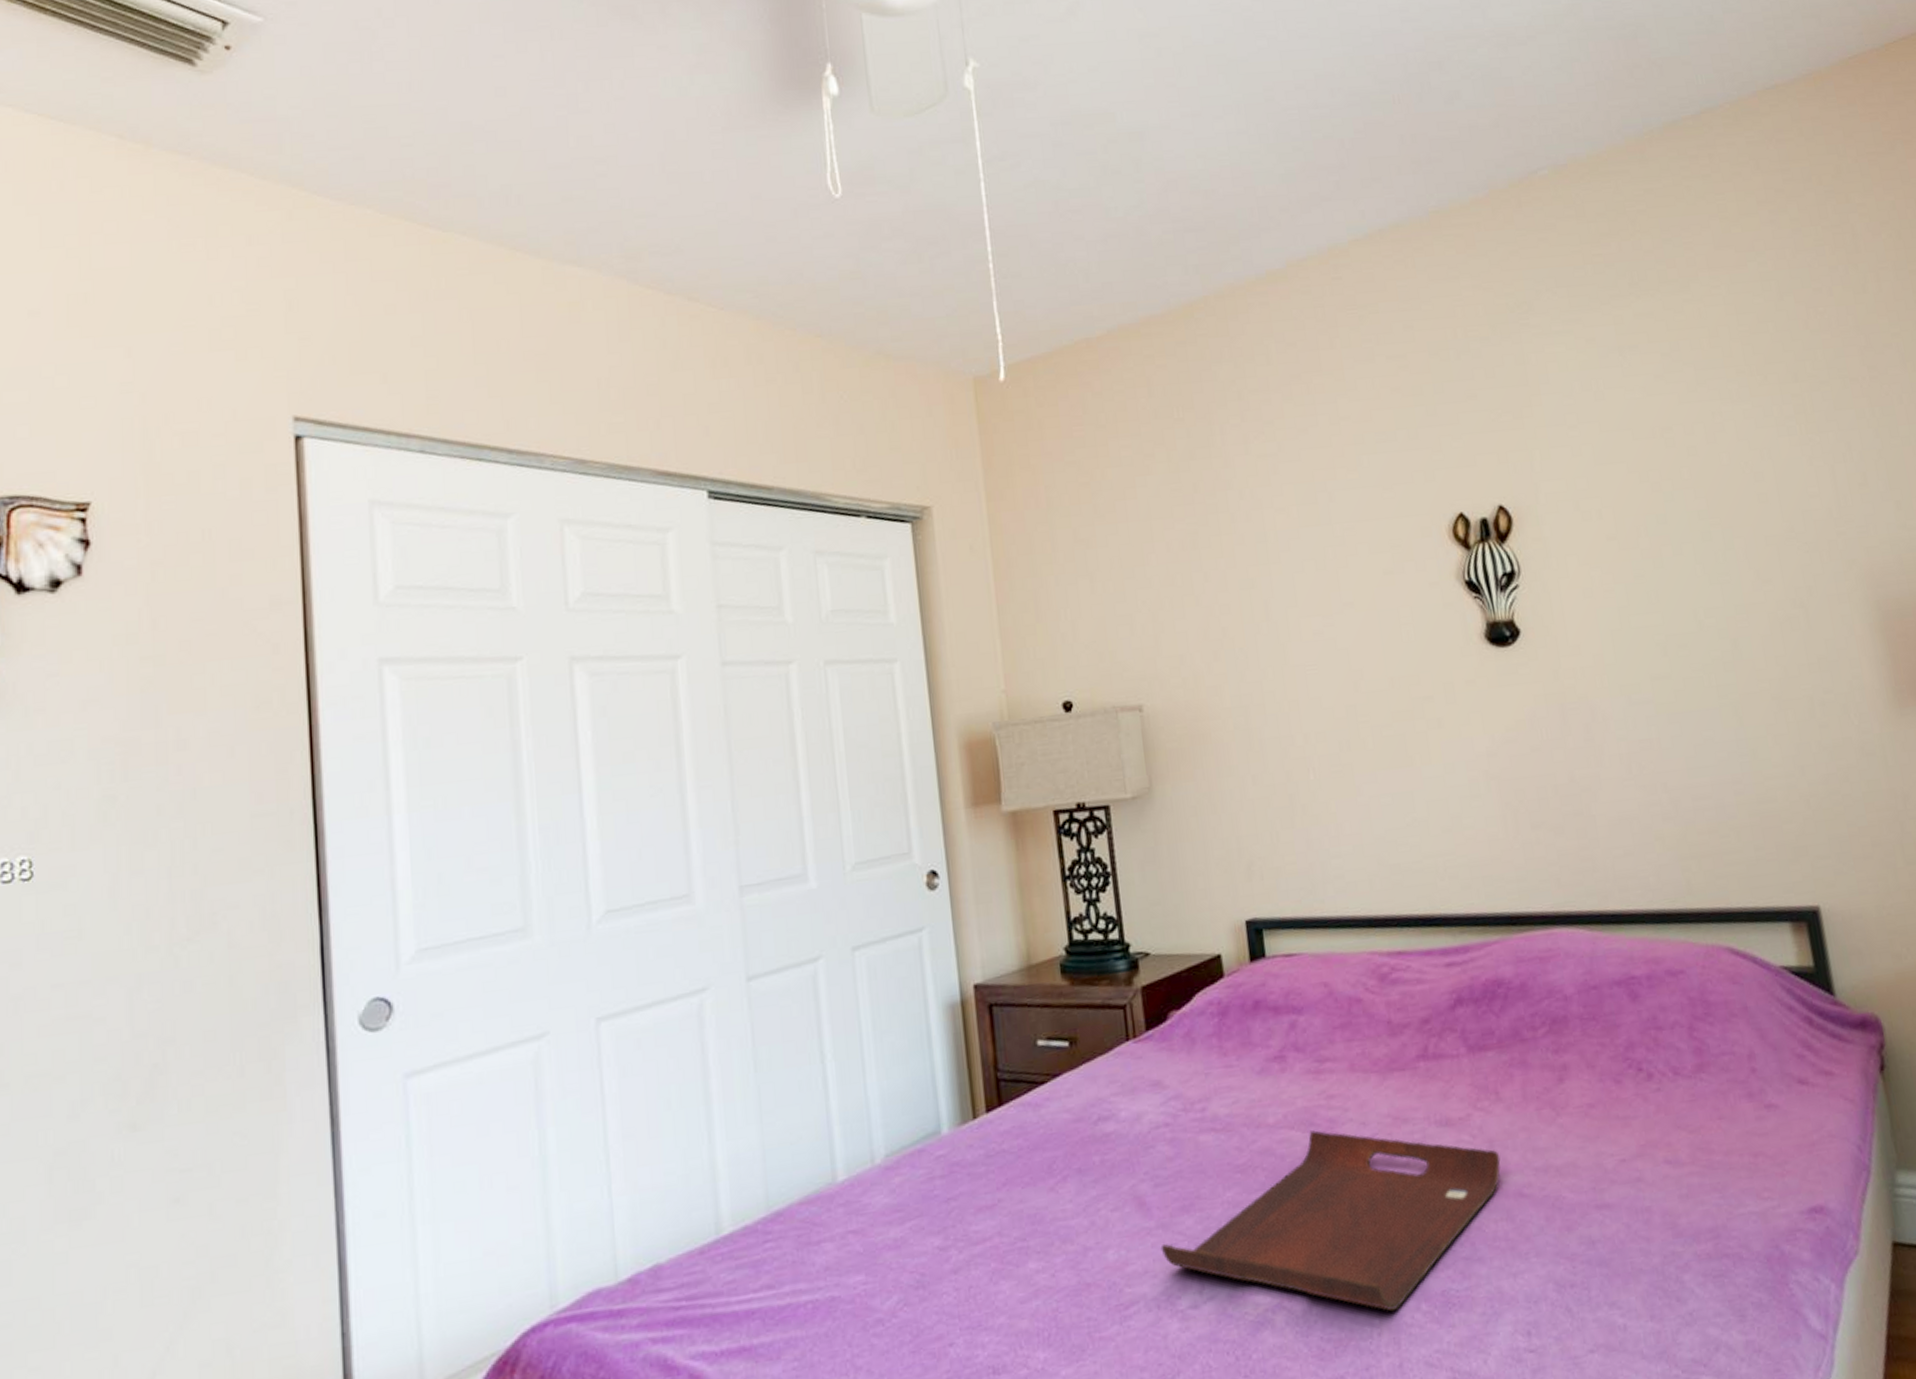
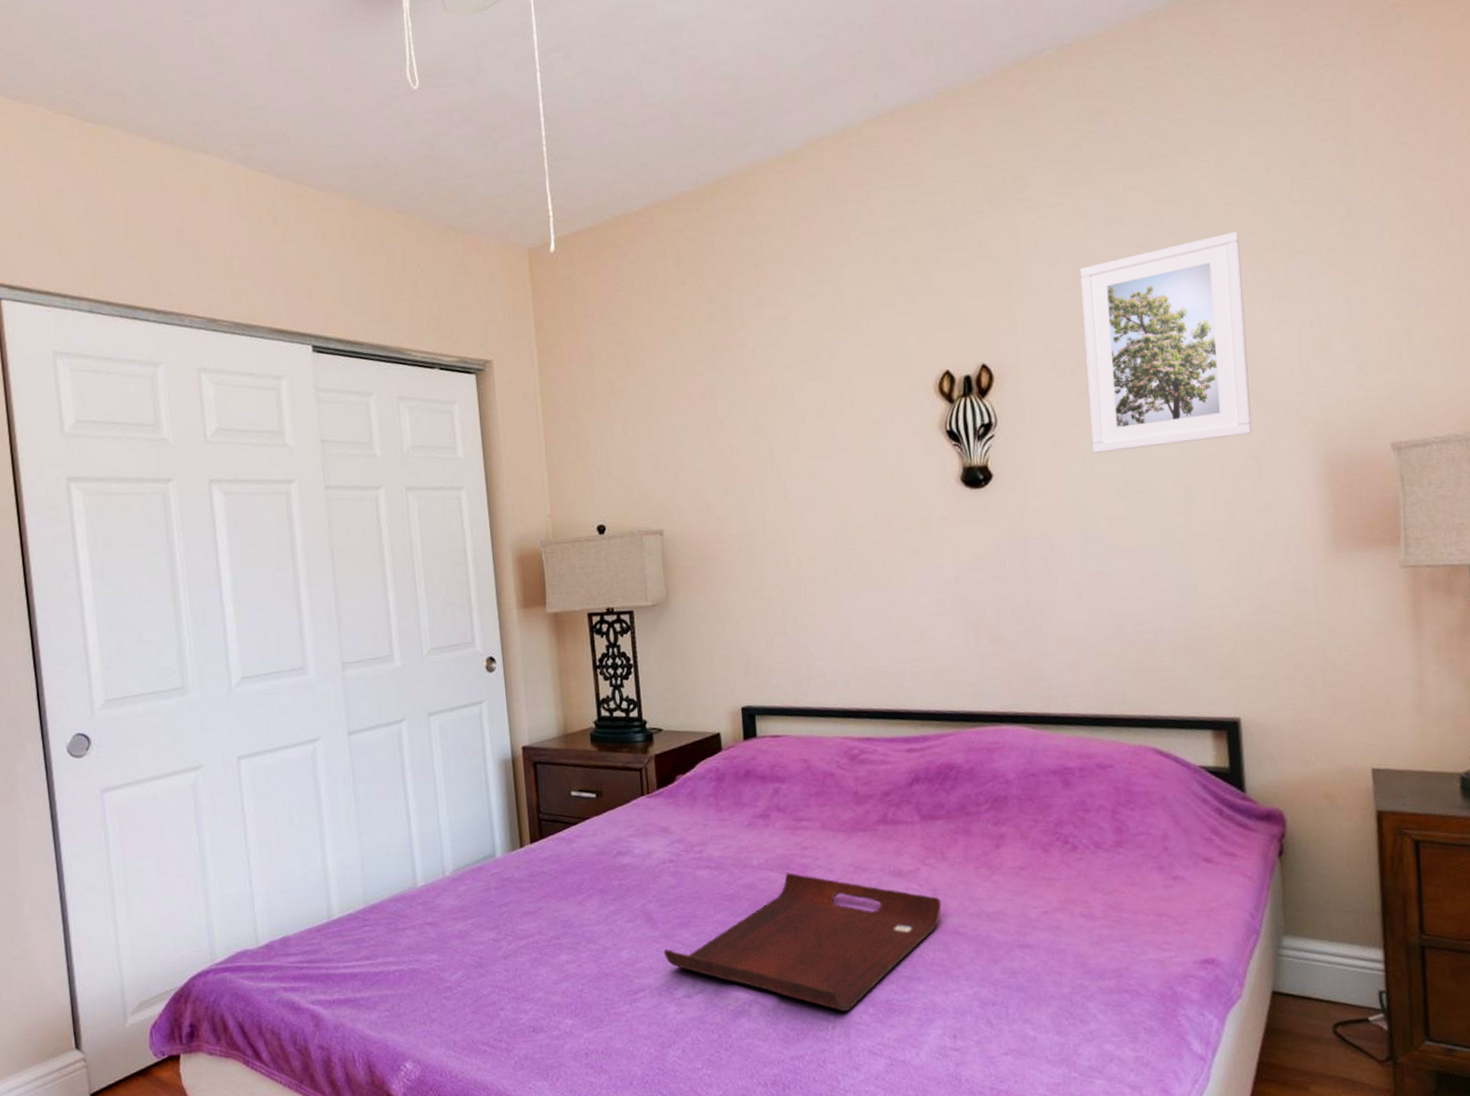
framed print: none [1596,360,1796,604] -> present [1080,231,1252,453]

